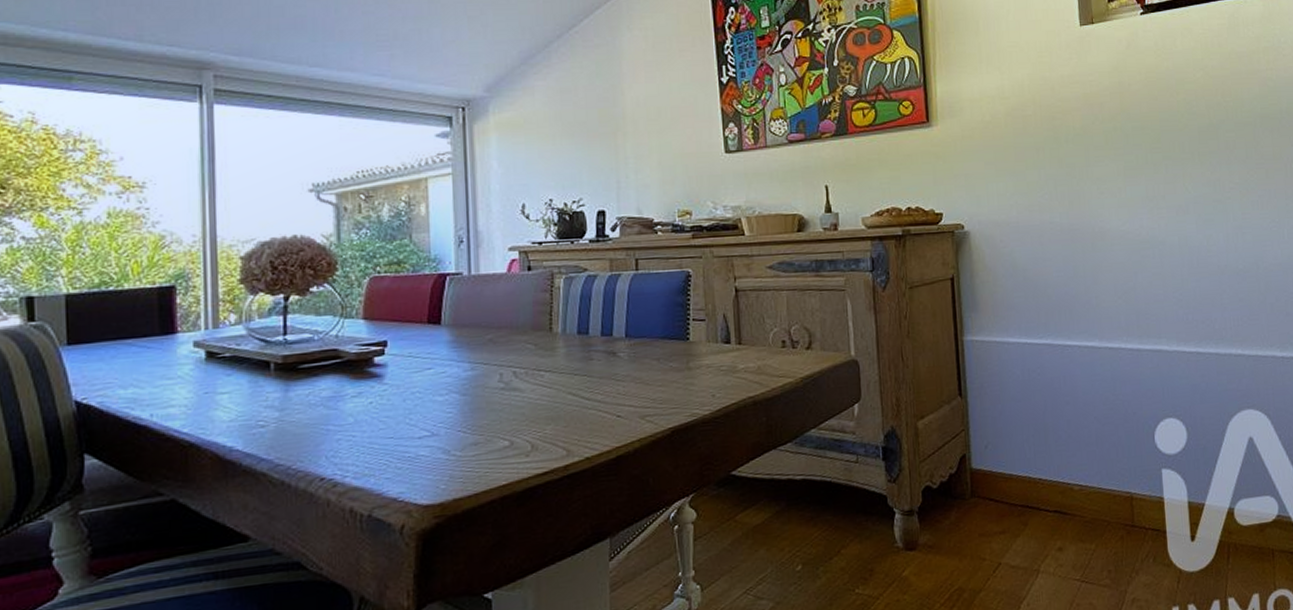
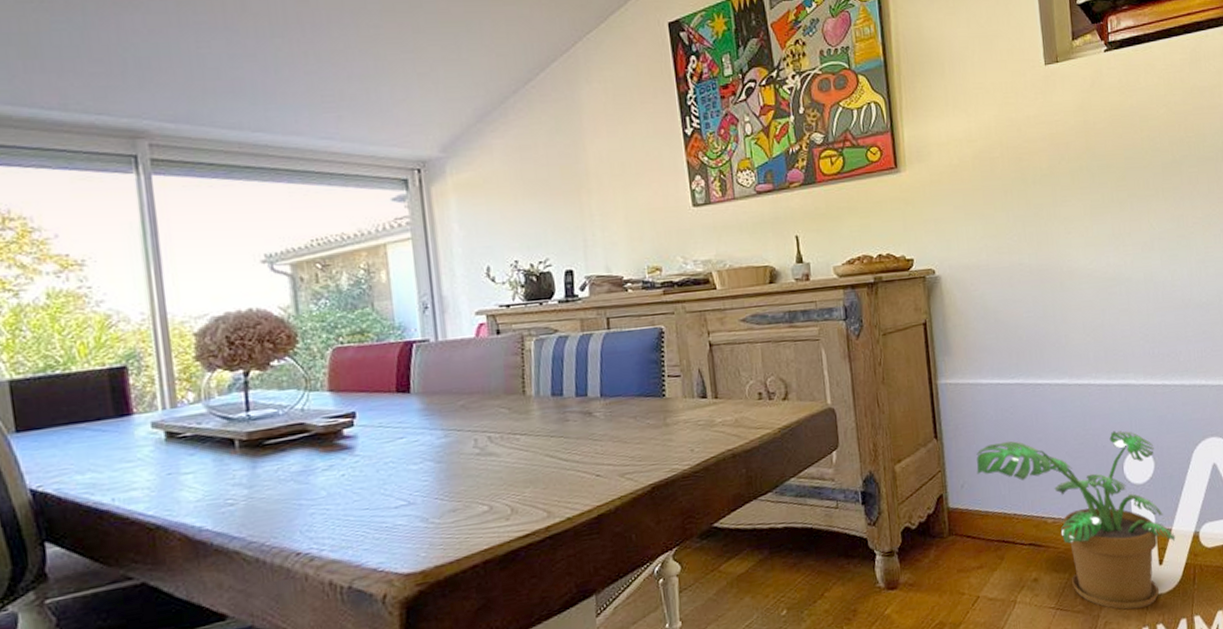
potted plant: none [1001,397,1209,587] -> present [976,430,1175,610]

